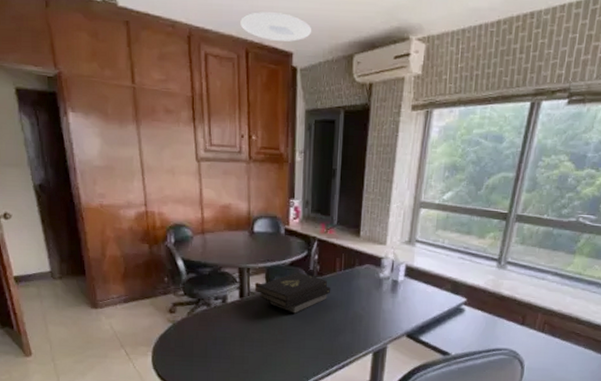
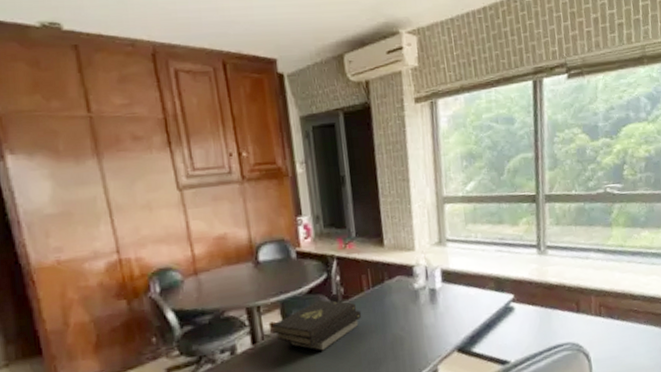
ceiling light: present [240,12,312,42] -> none [212,20,295,49]

